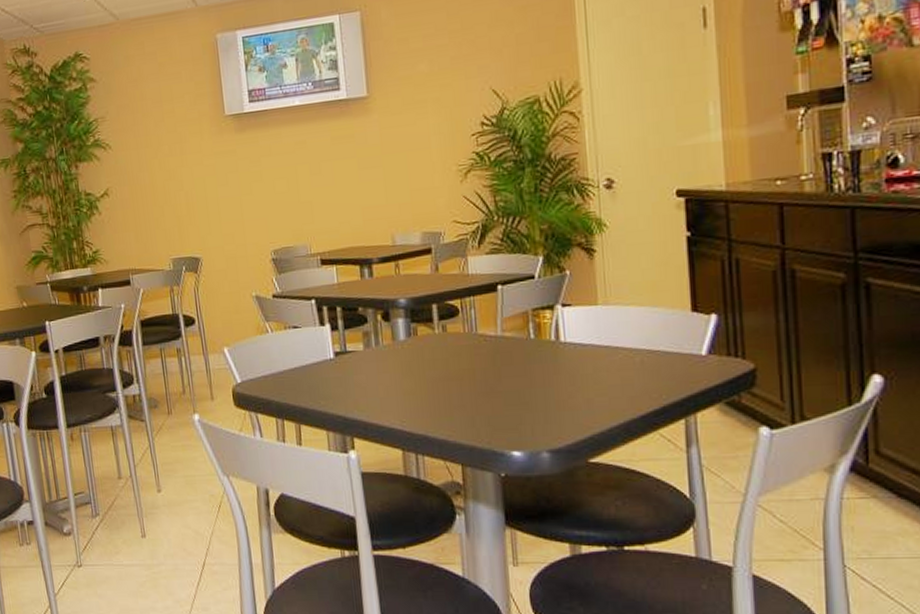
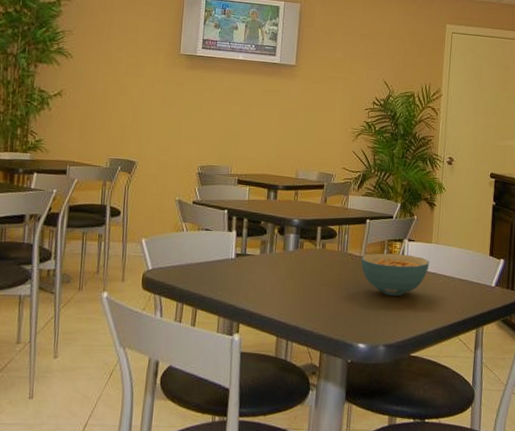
cereal bowl: none [497,325,599,385] -> present [360,253,430,297]

